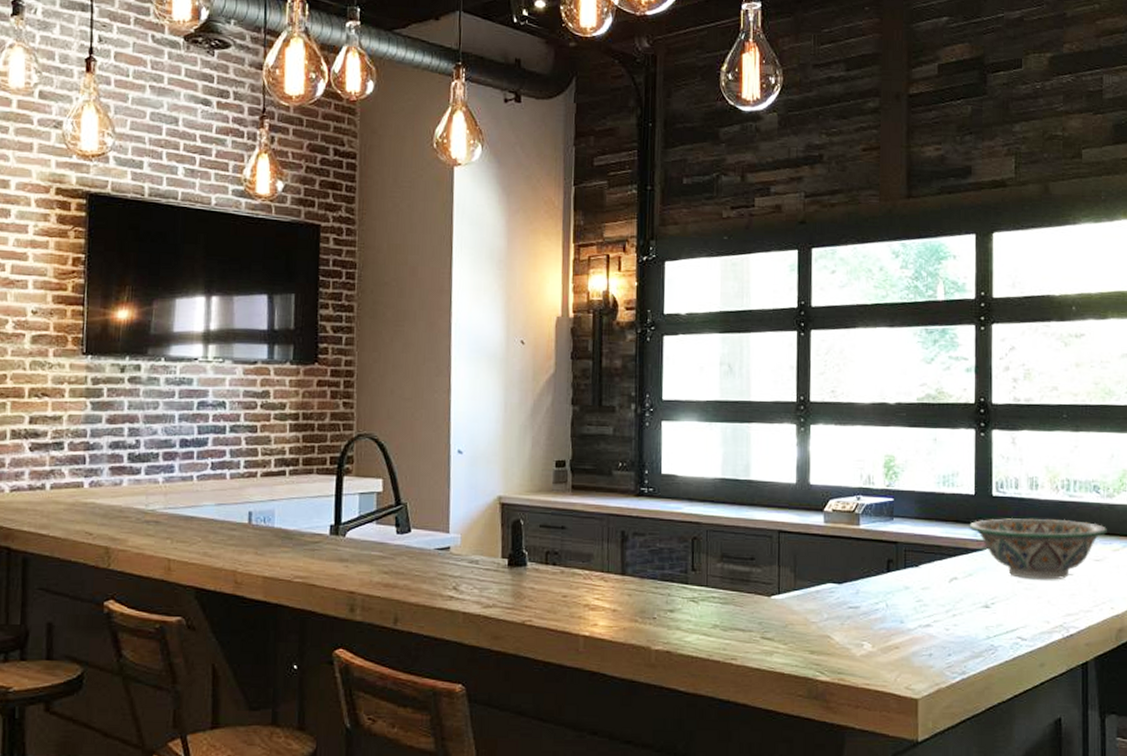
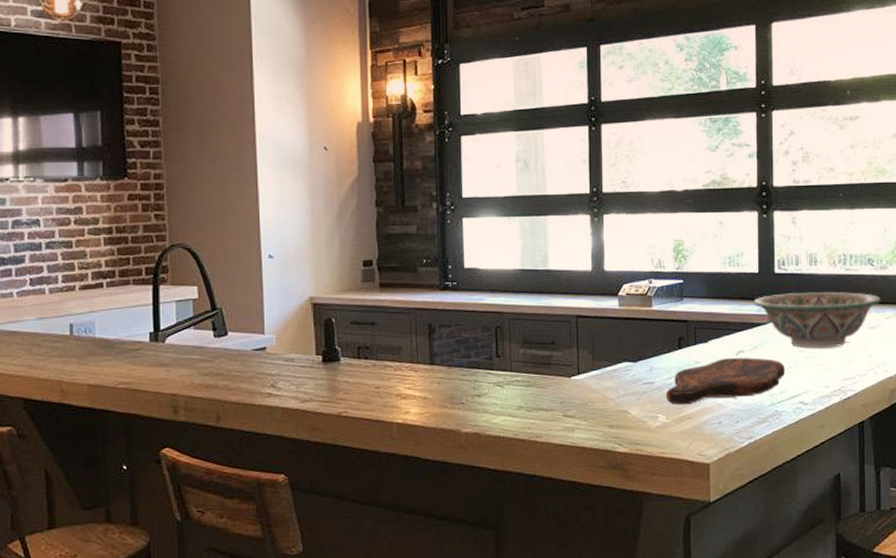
cutting board: none [872,585,1003,633] -> present [665,358,786,405]

